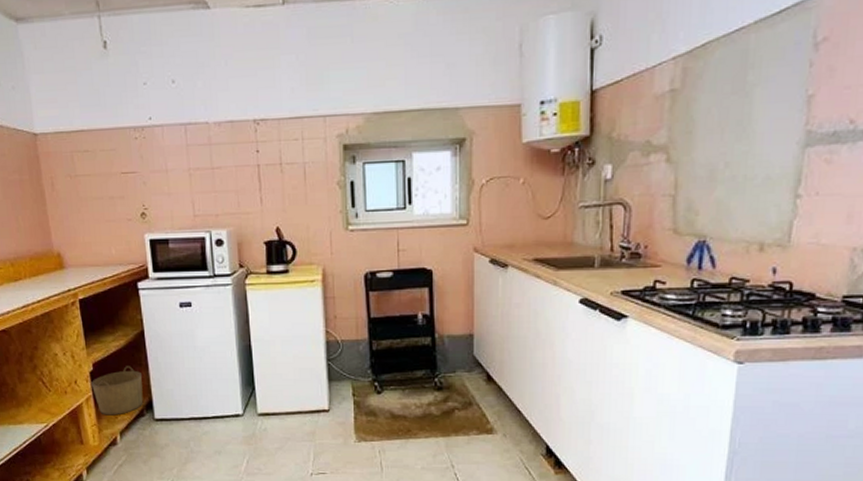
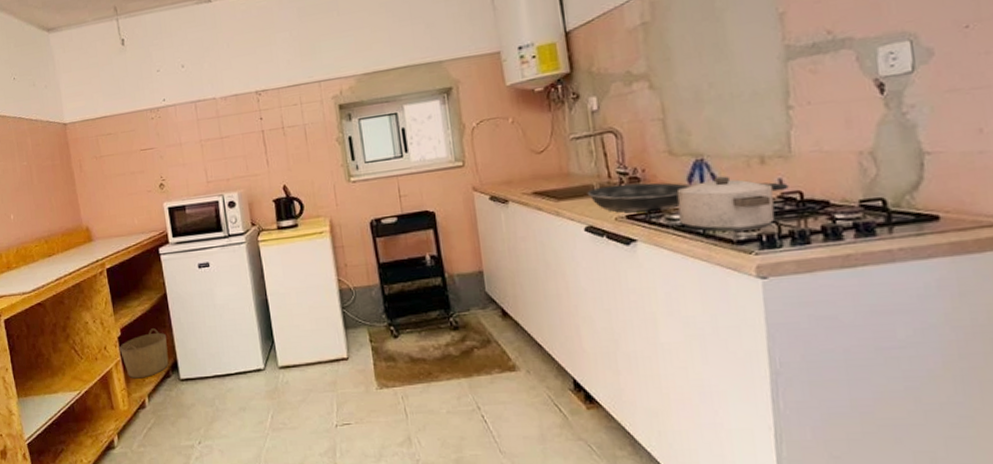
frying pan: none [587,259,781,290] -> present [587,182,789,213]
cooking pot: none [672,260,767,316] -> present [676,176,776,233]

